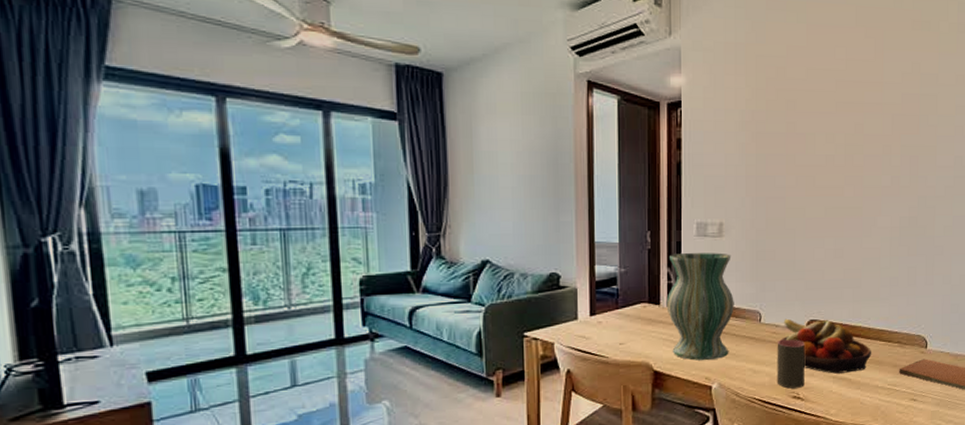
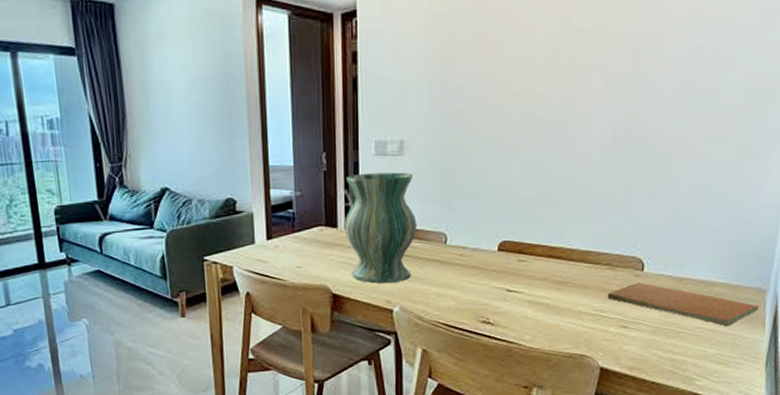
cup: present [777,339,805,389] -> none [464,261,496,313]
fruit bowl: present [780,318,871,374] -> none [468,240,574,298]

